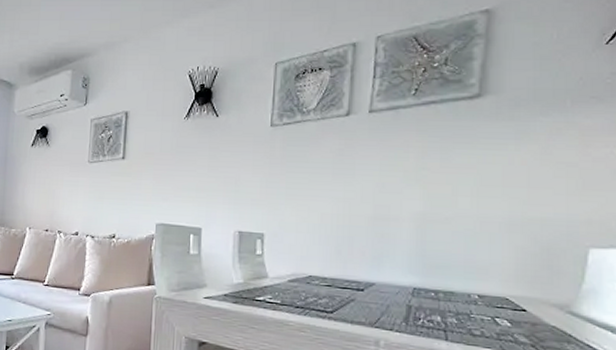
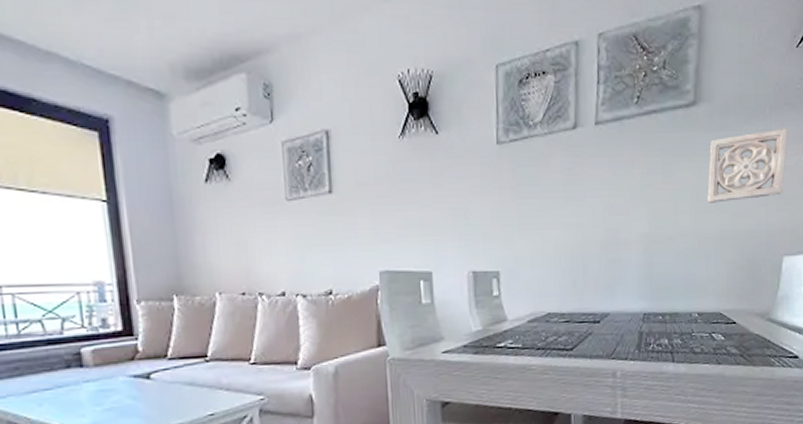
wall ornament: none [492,121,595,189] -> present [707,129,787,203]

